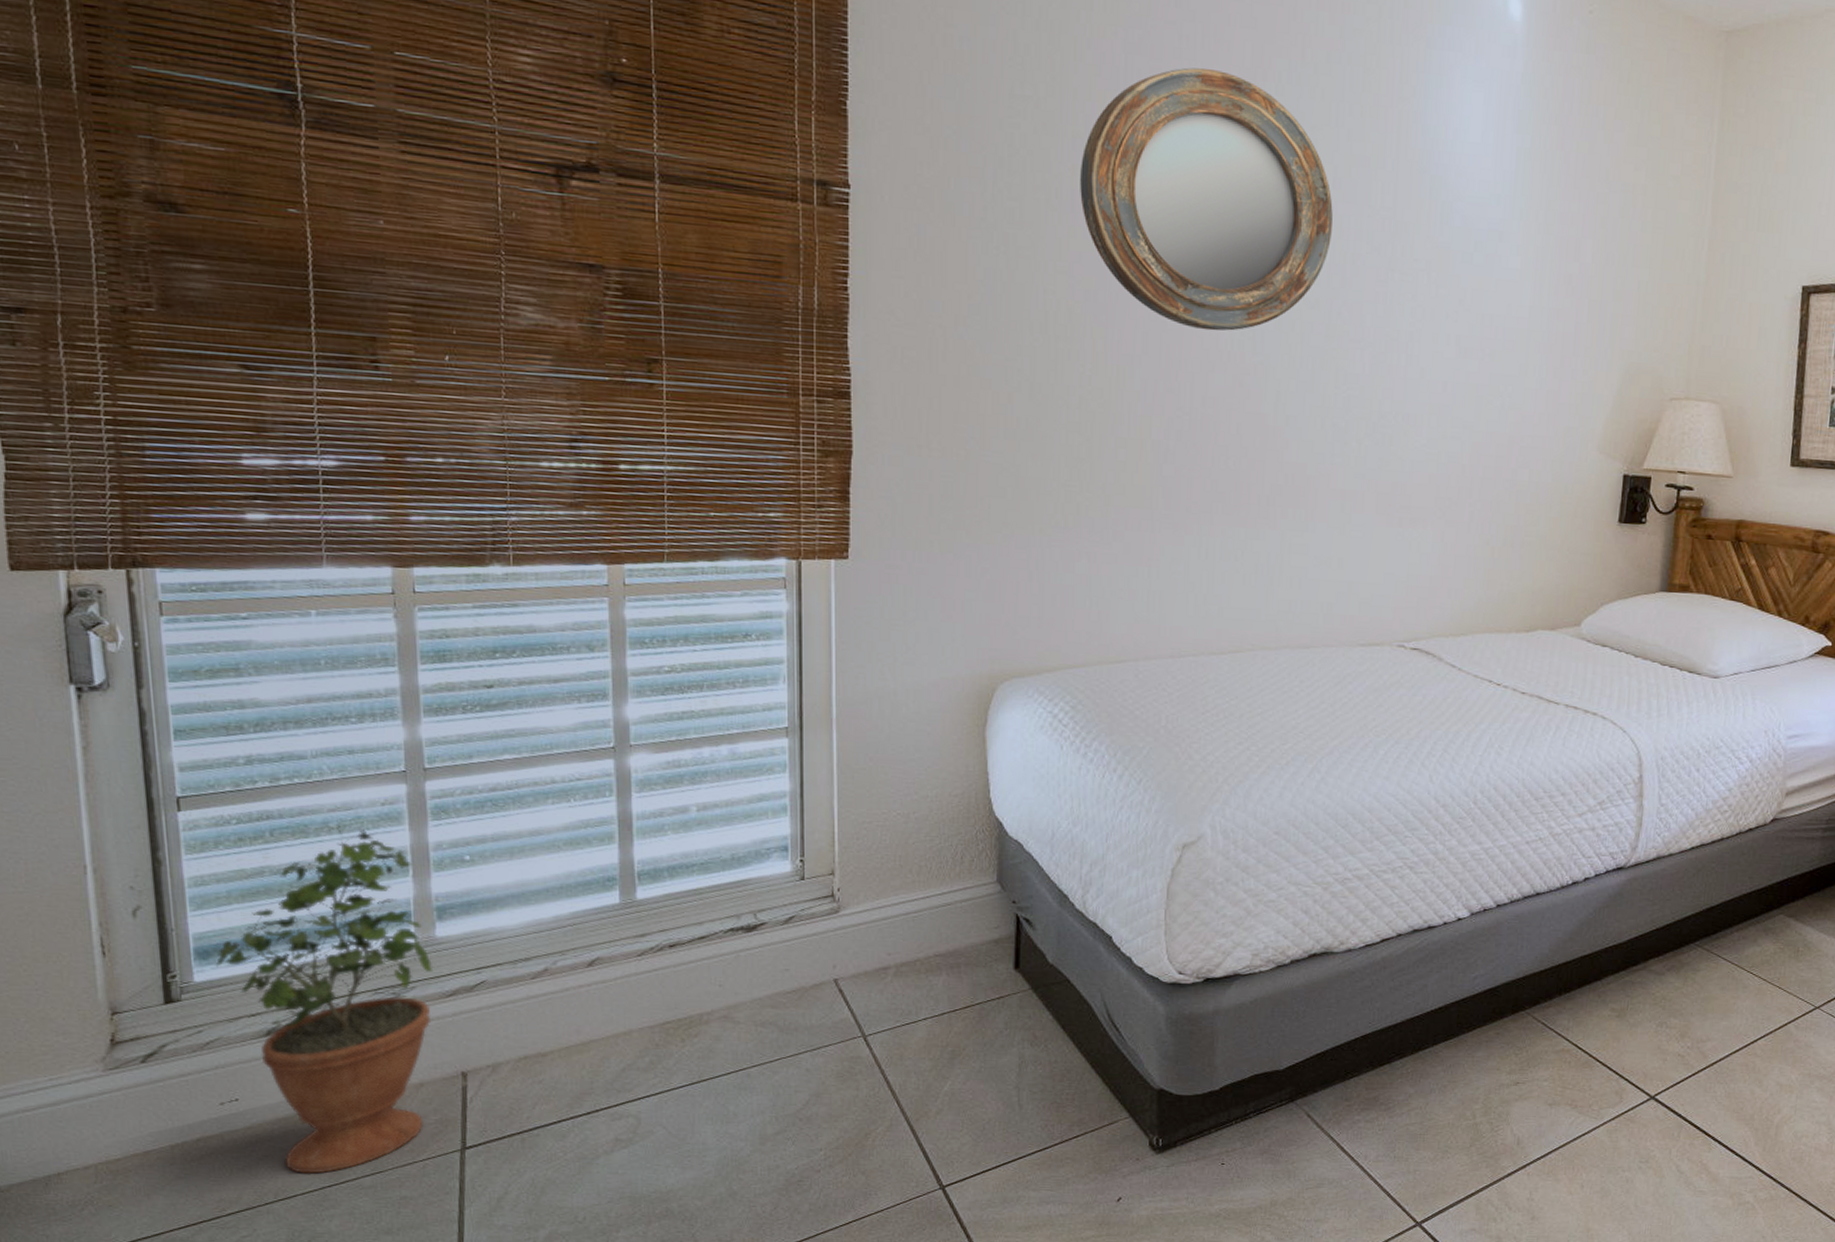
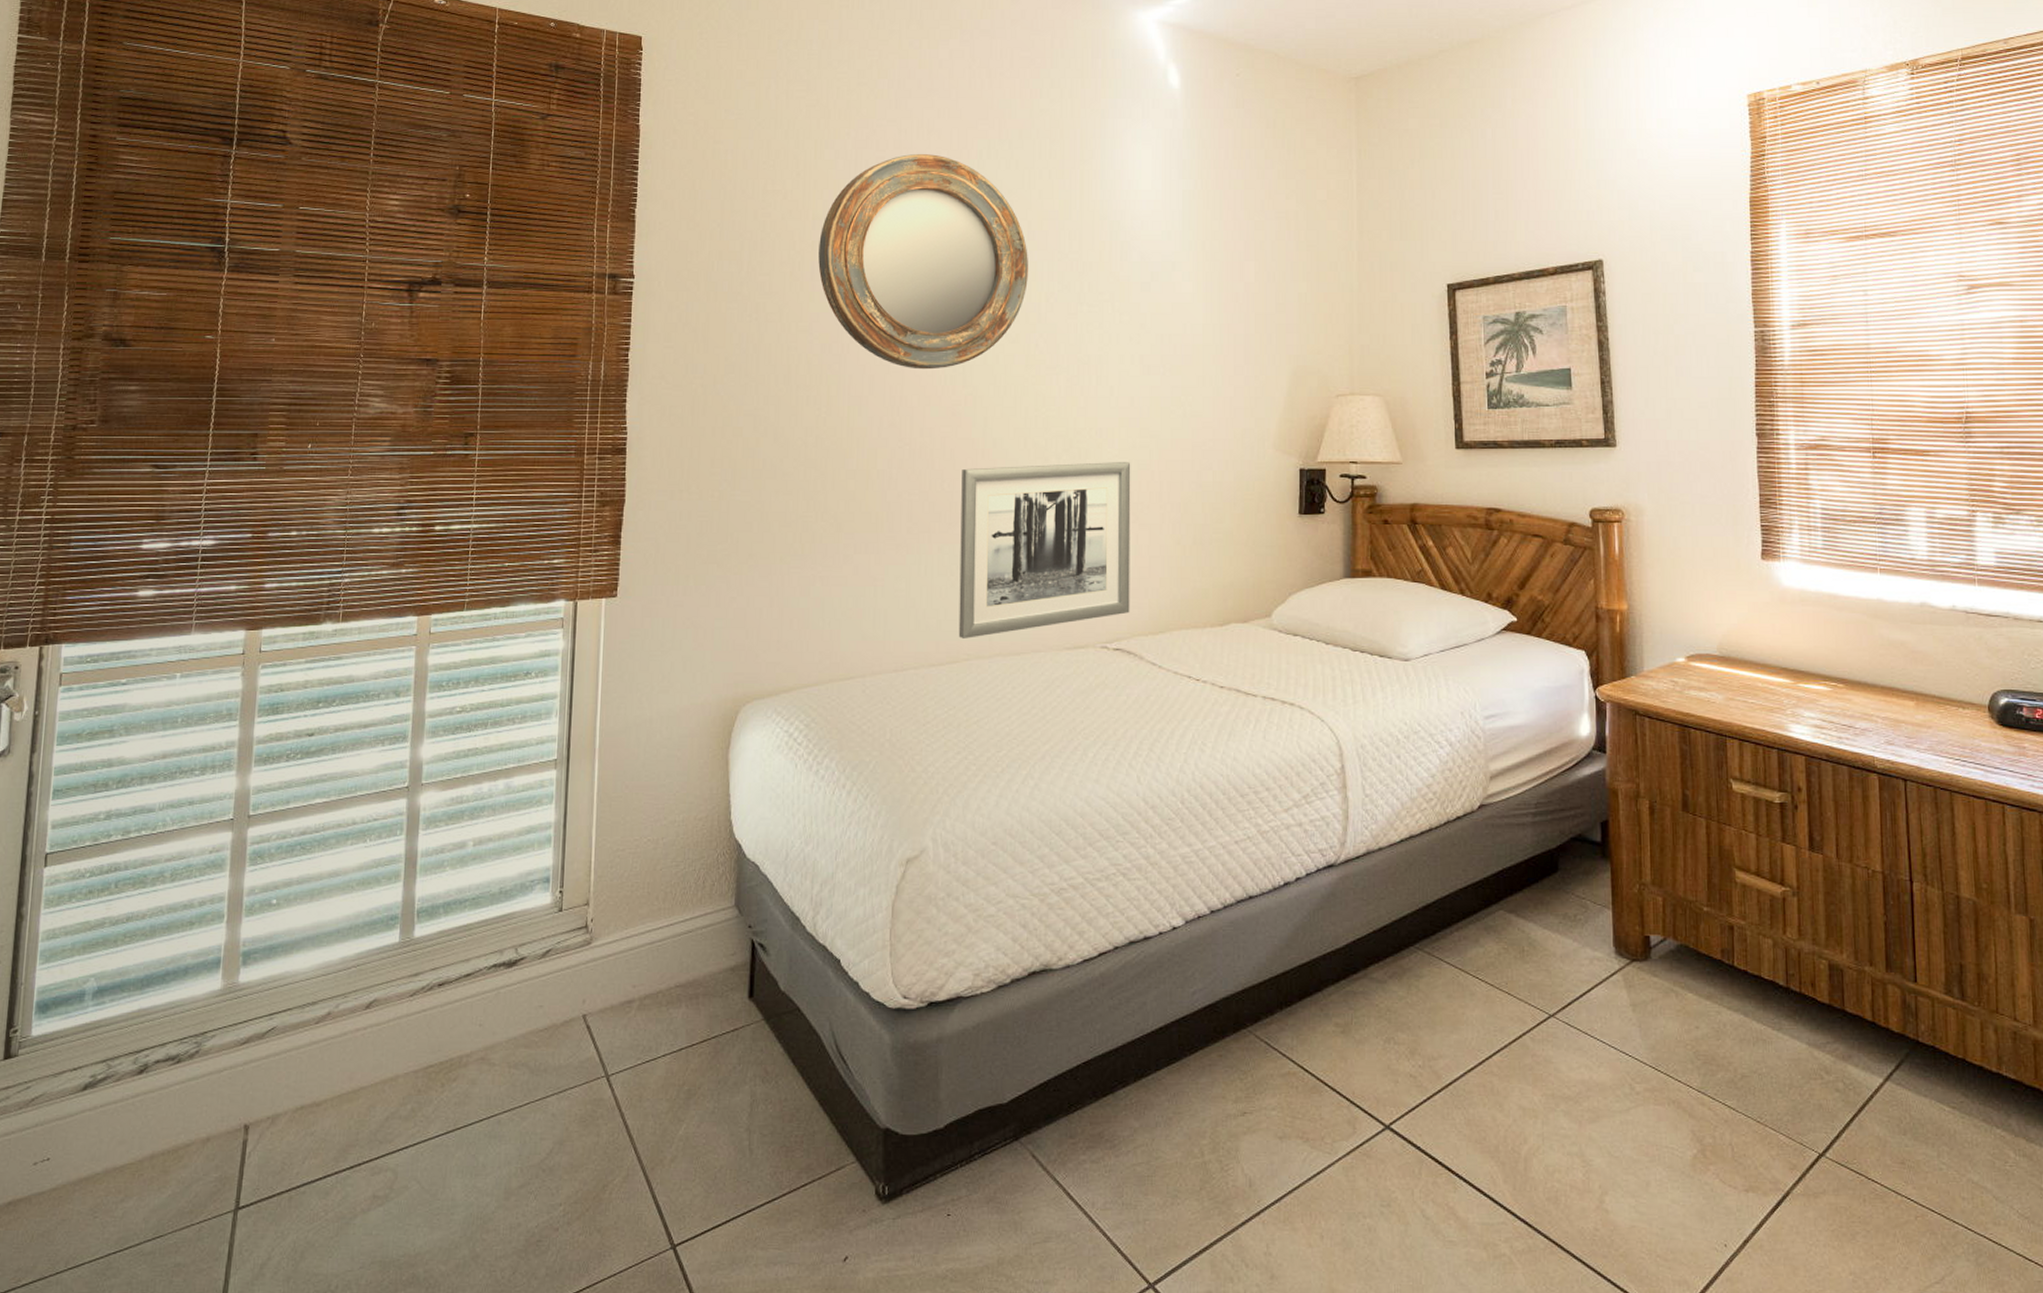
potted plant: present [215,826,434,1174] -> none [51,875,233,1239]
wall art: none [1242,446,1440,628] -> present [958,462,1131,638]

